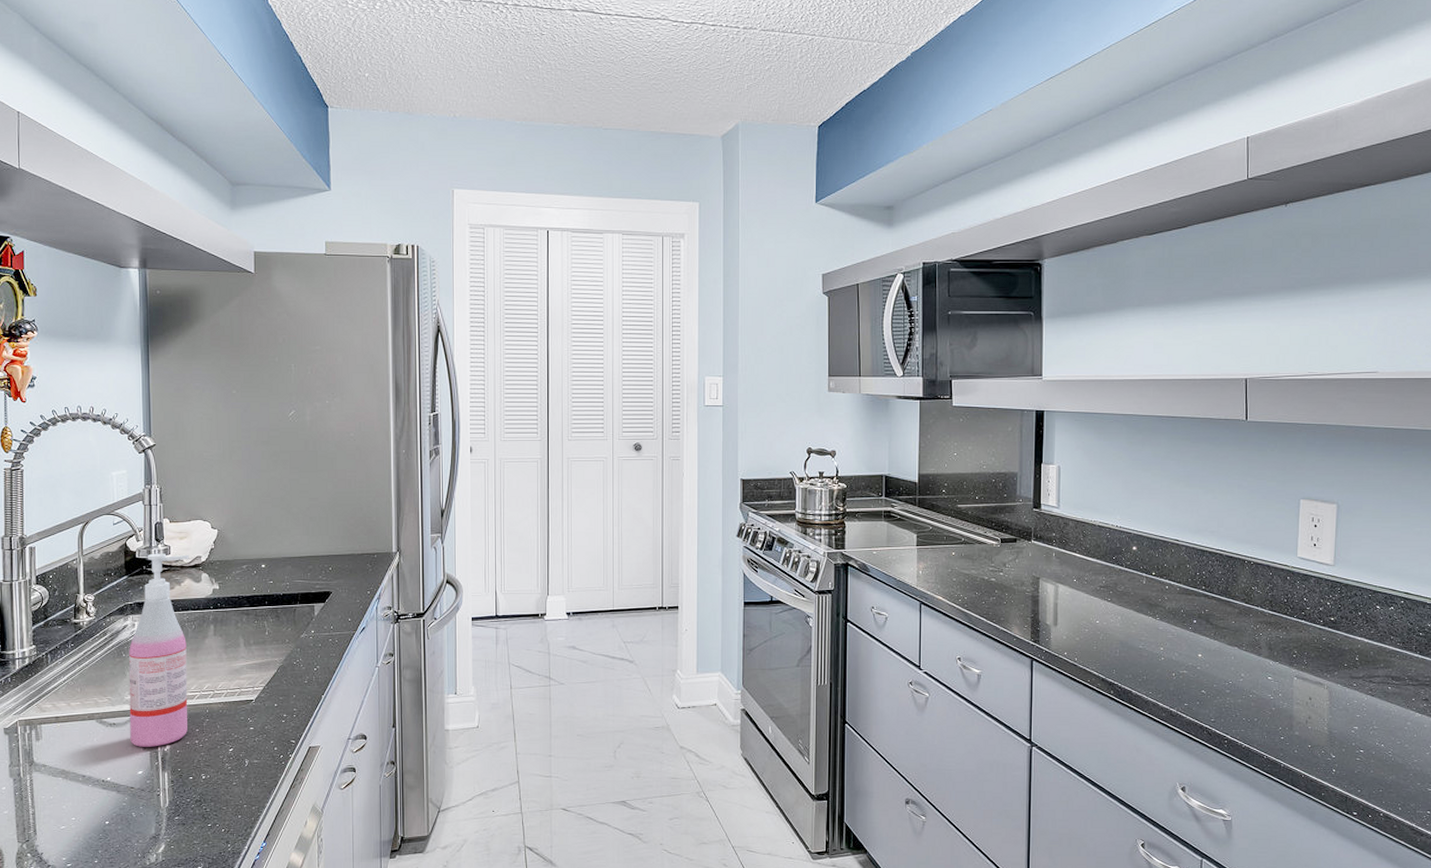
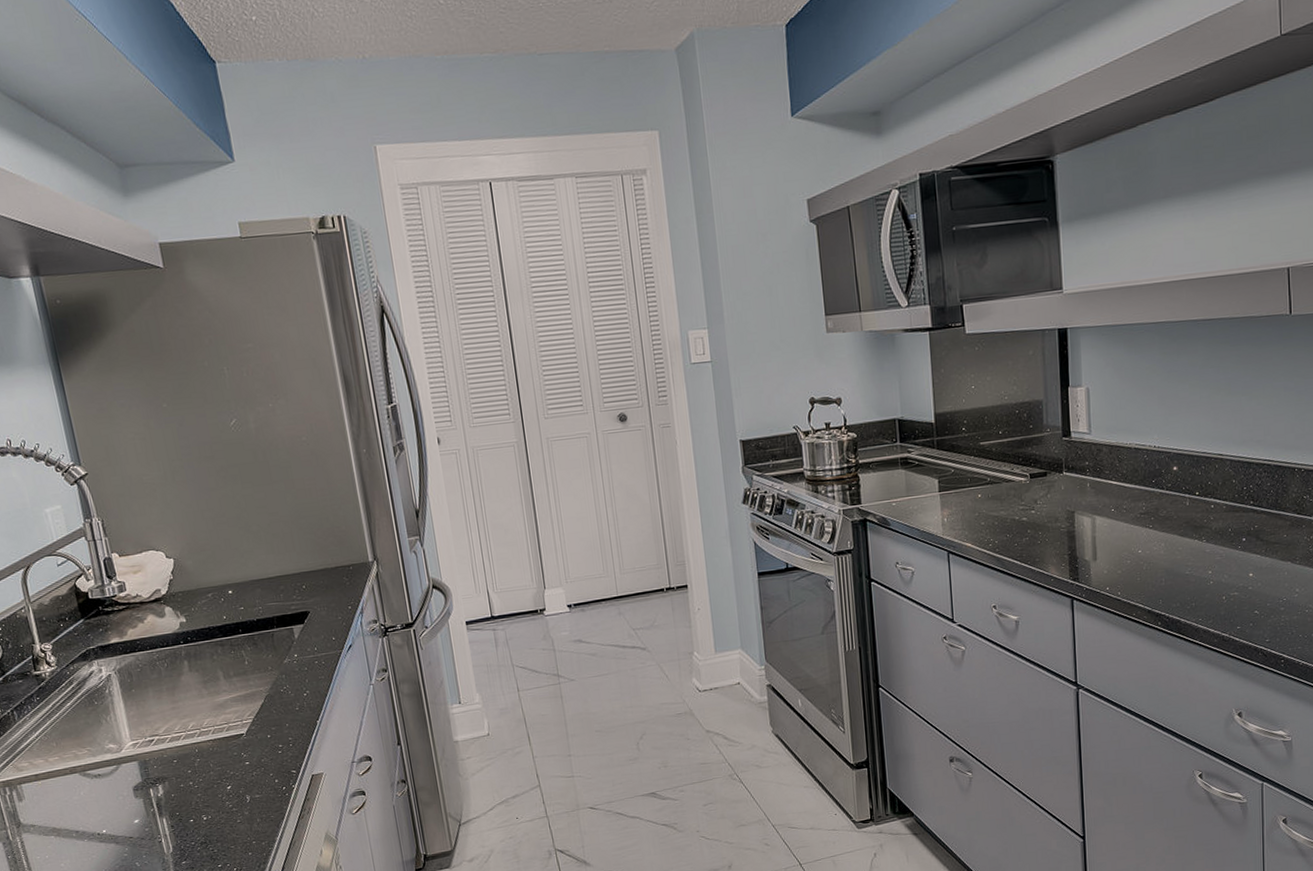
soap dispenser: present [128,553,189,747] -> none [100,589,179,796]

